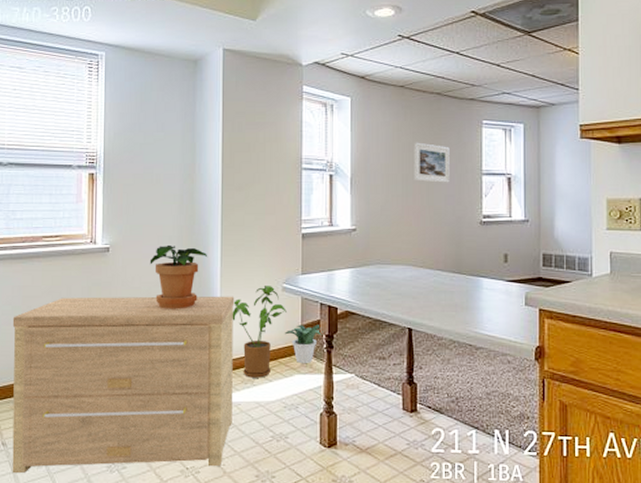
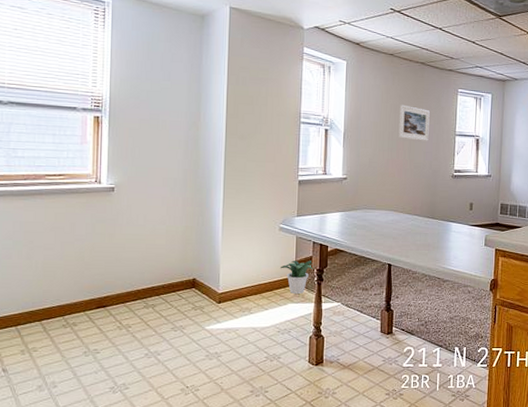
side table: present [12,296,235,474] -> none [13,233,235,397]
potted plant: present [150,244,208,309] -> none [154,186,211,246]
house plant: present [232,286,287,378] -> none [232,226,283,307]

